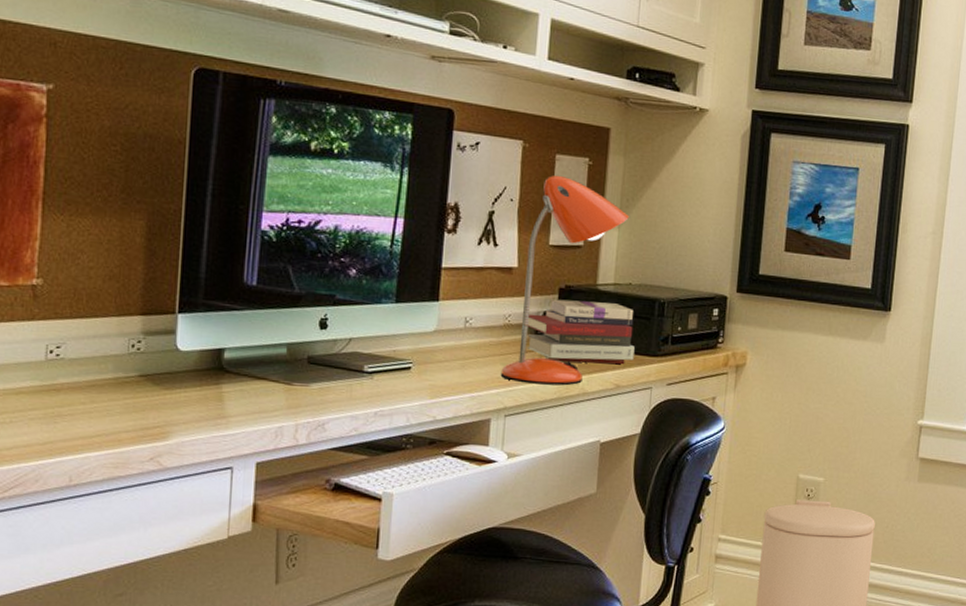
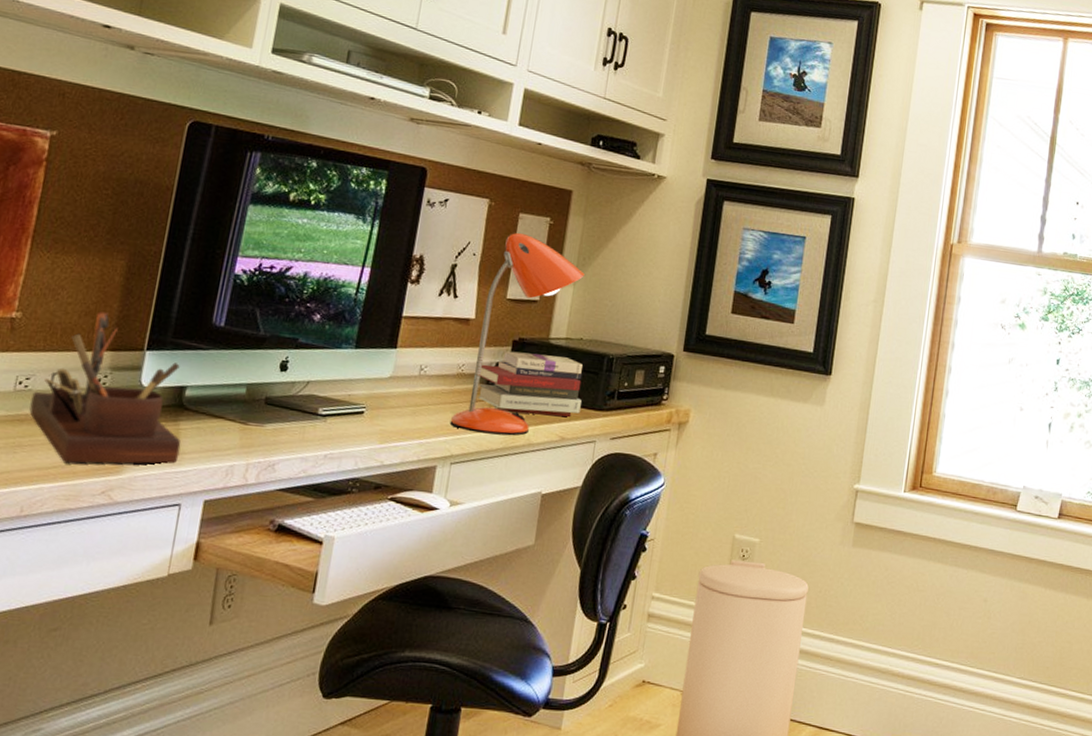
desk organizer: none [64,275,226,431] -> present [29,311,181,465]

